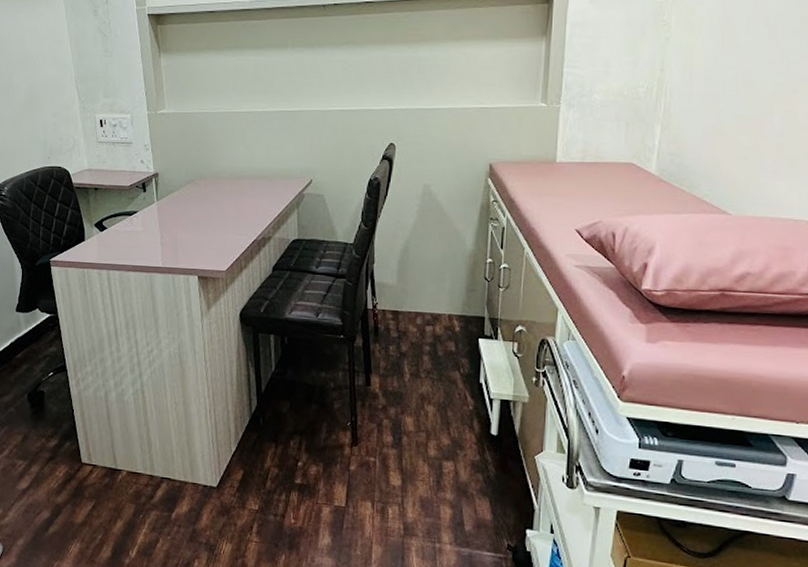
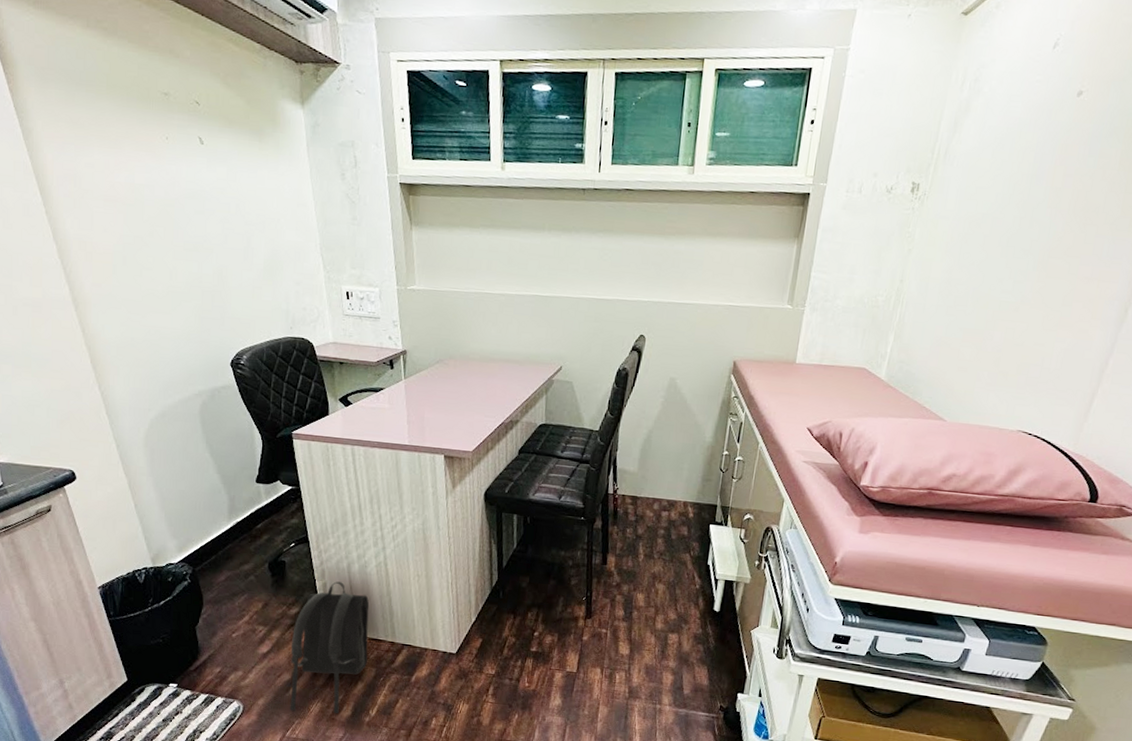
backpack: none [49,411,128,555] -> present [289,581,370,713]

